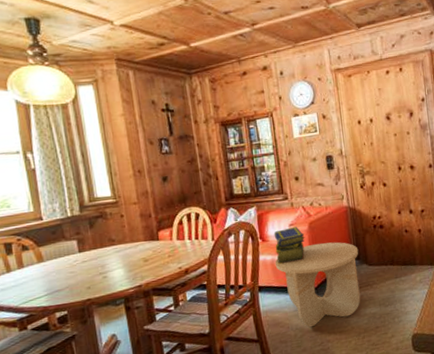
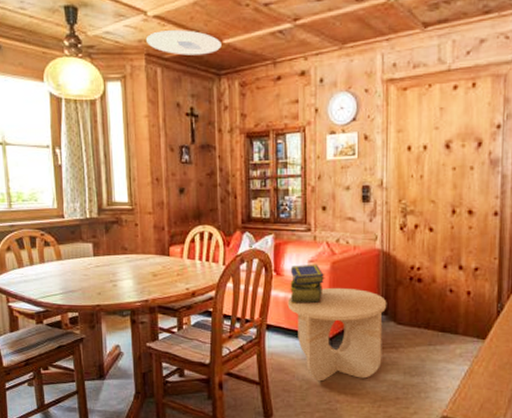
ceiling light: none [114,36,189,59] -> present [145,30,221,56]

